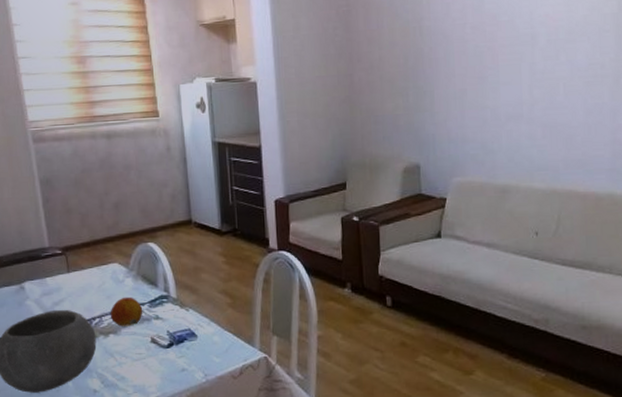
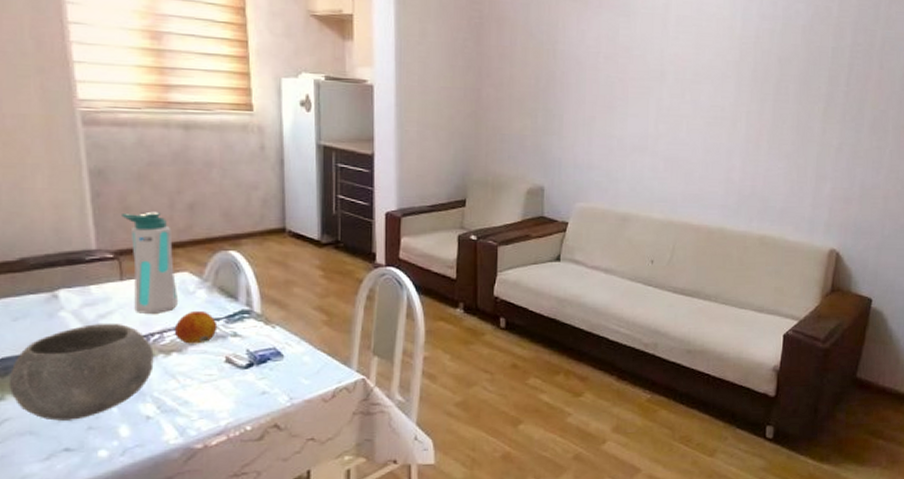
water bottle: none [65,212,112,301] -> present [122,211,179,314]

